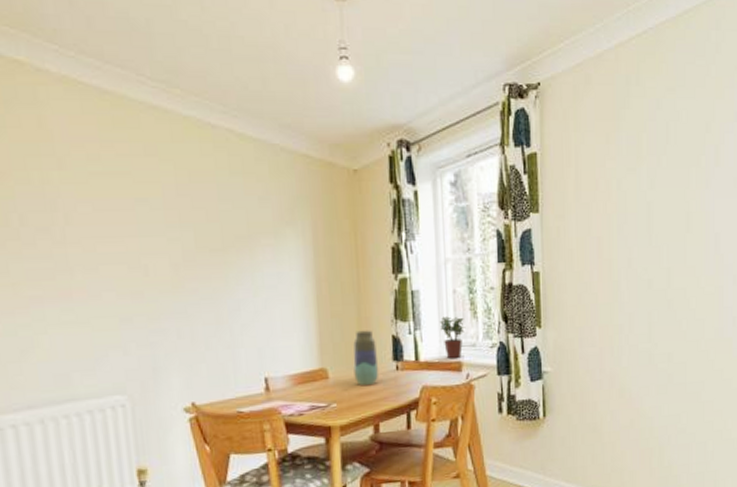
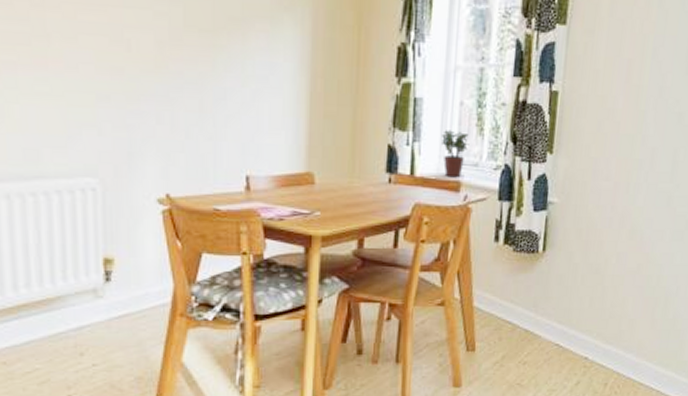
vase: present [353,330,379,387] -> none [342,135,370,197]

